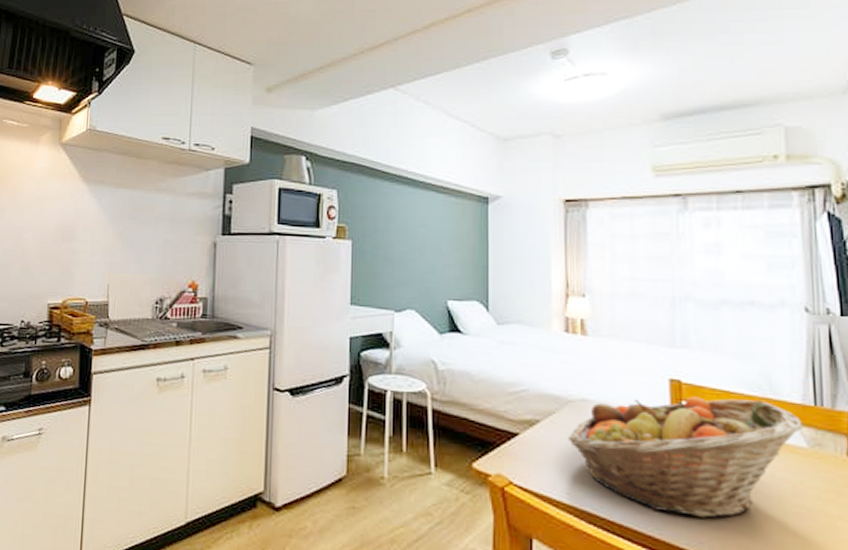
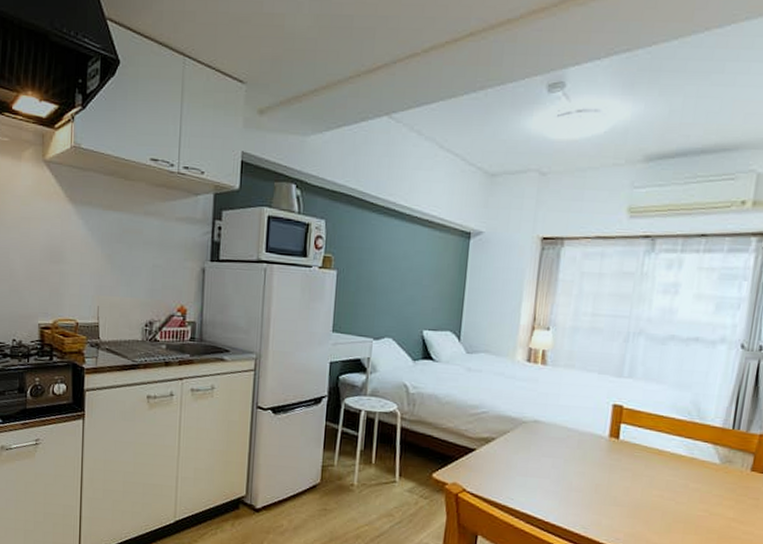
fruit basket: present [567,396,805,518] -> none [517,420,721,520]

